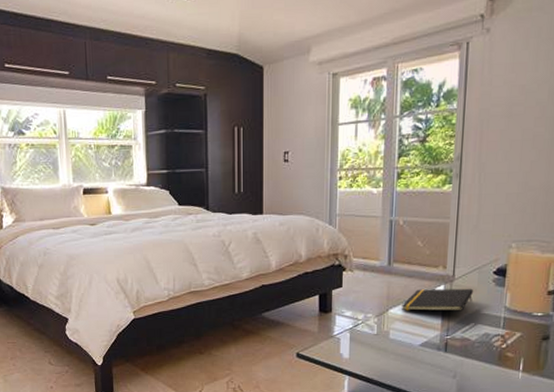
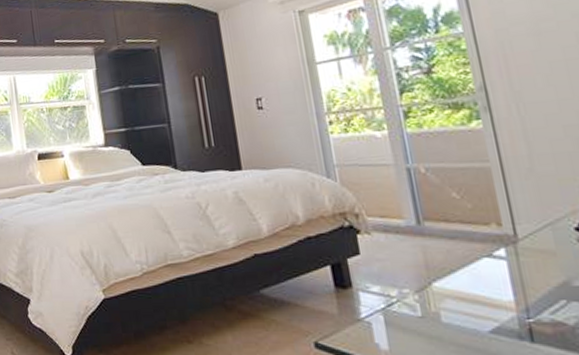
notepad: present [401,288,474,312] -> none [447,251,554,285]

